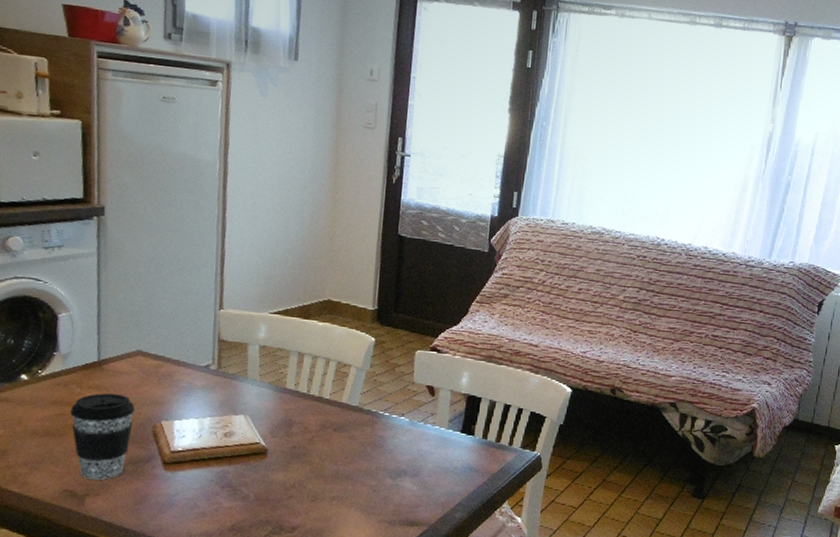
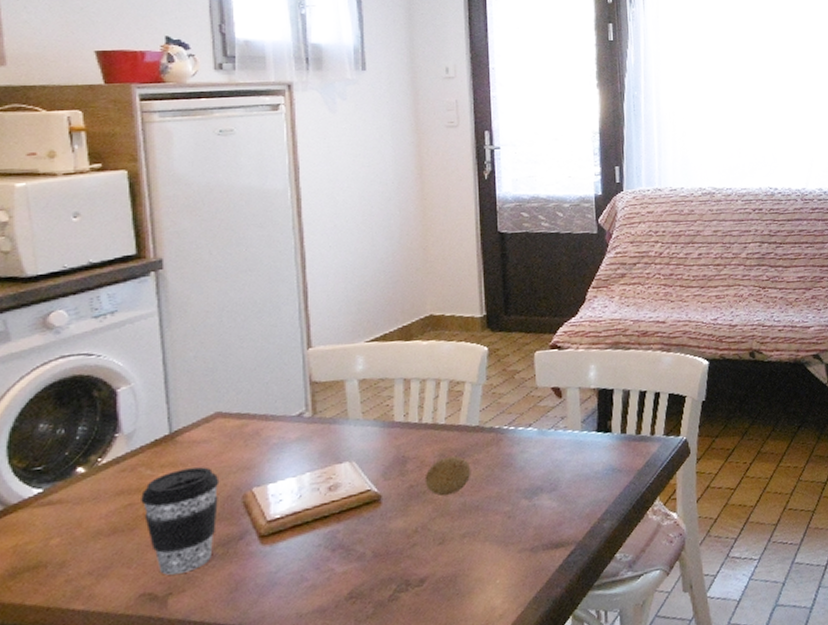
fruit: none [305,427,347,462] -> present [424,455,471,497]

